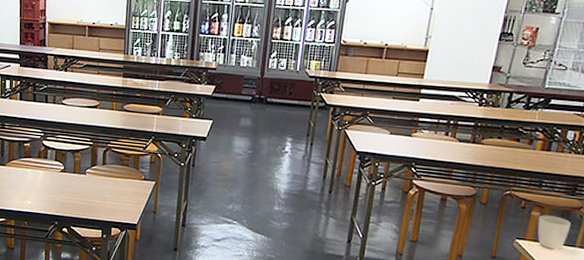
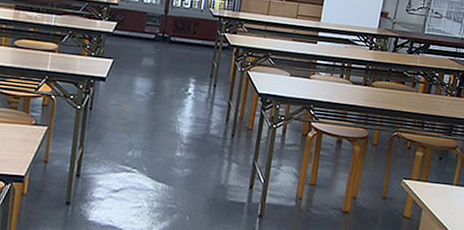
cup: present [537,215,571,250] -> none [421,155,449,189]

